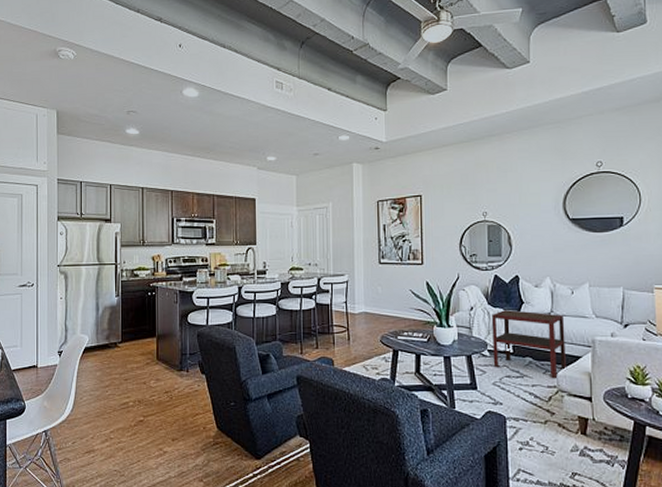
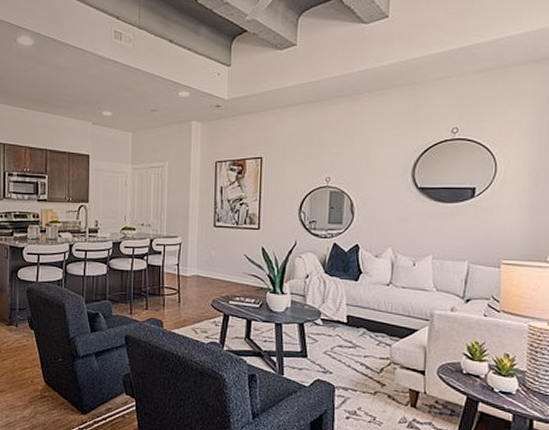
side table: present [492,310,567,379] -> none [326,279,404,351]

